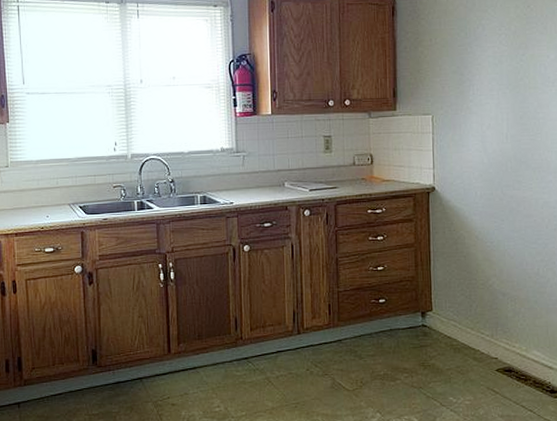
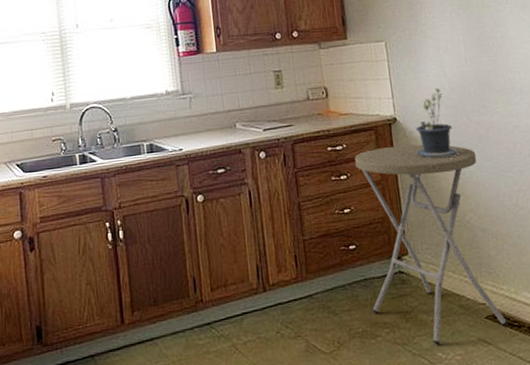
side table: none [392,213,515,390] -> present [354,144,507,345]
potted plant: none [450,162,489,228] -> present [415,88,459,159]

